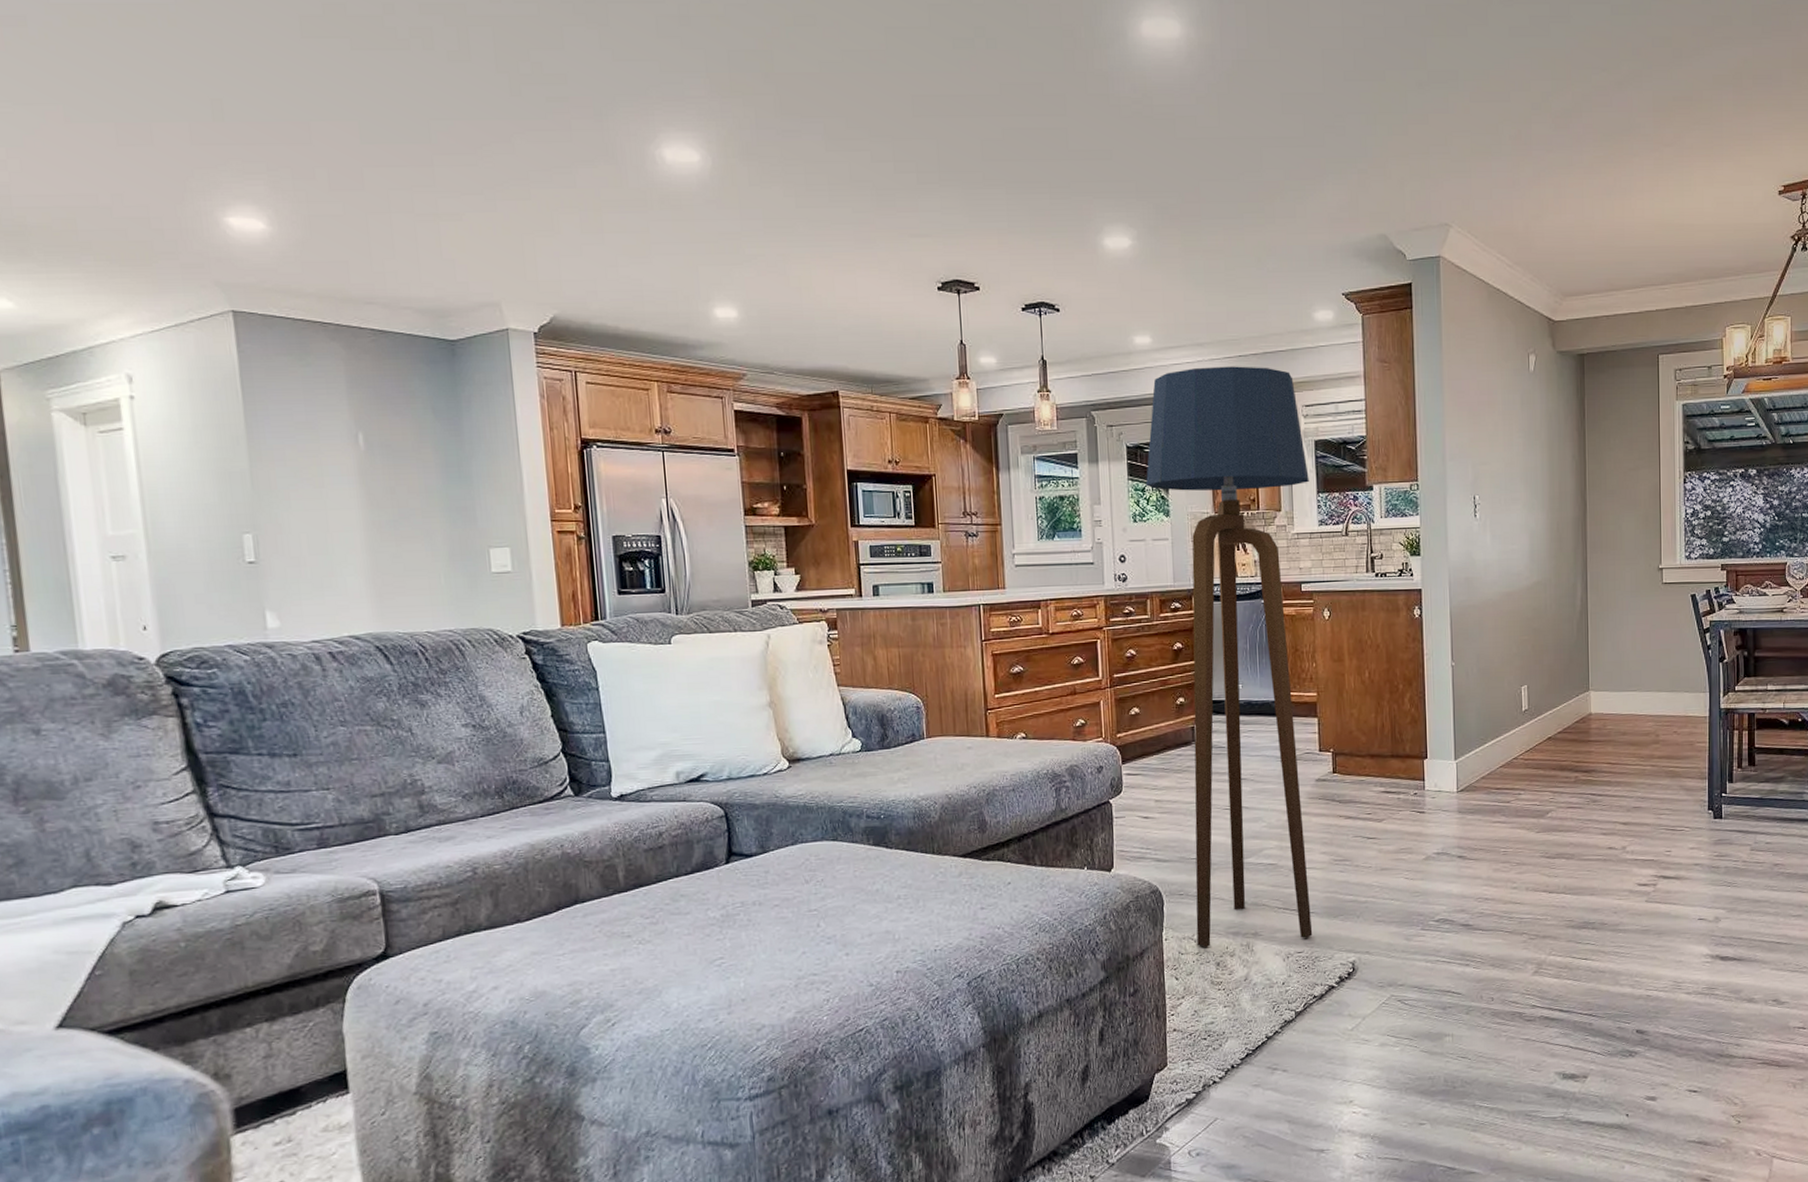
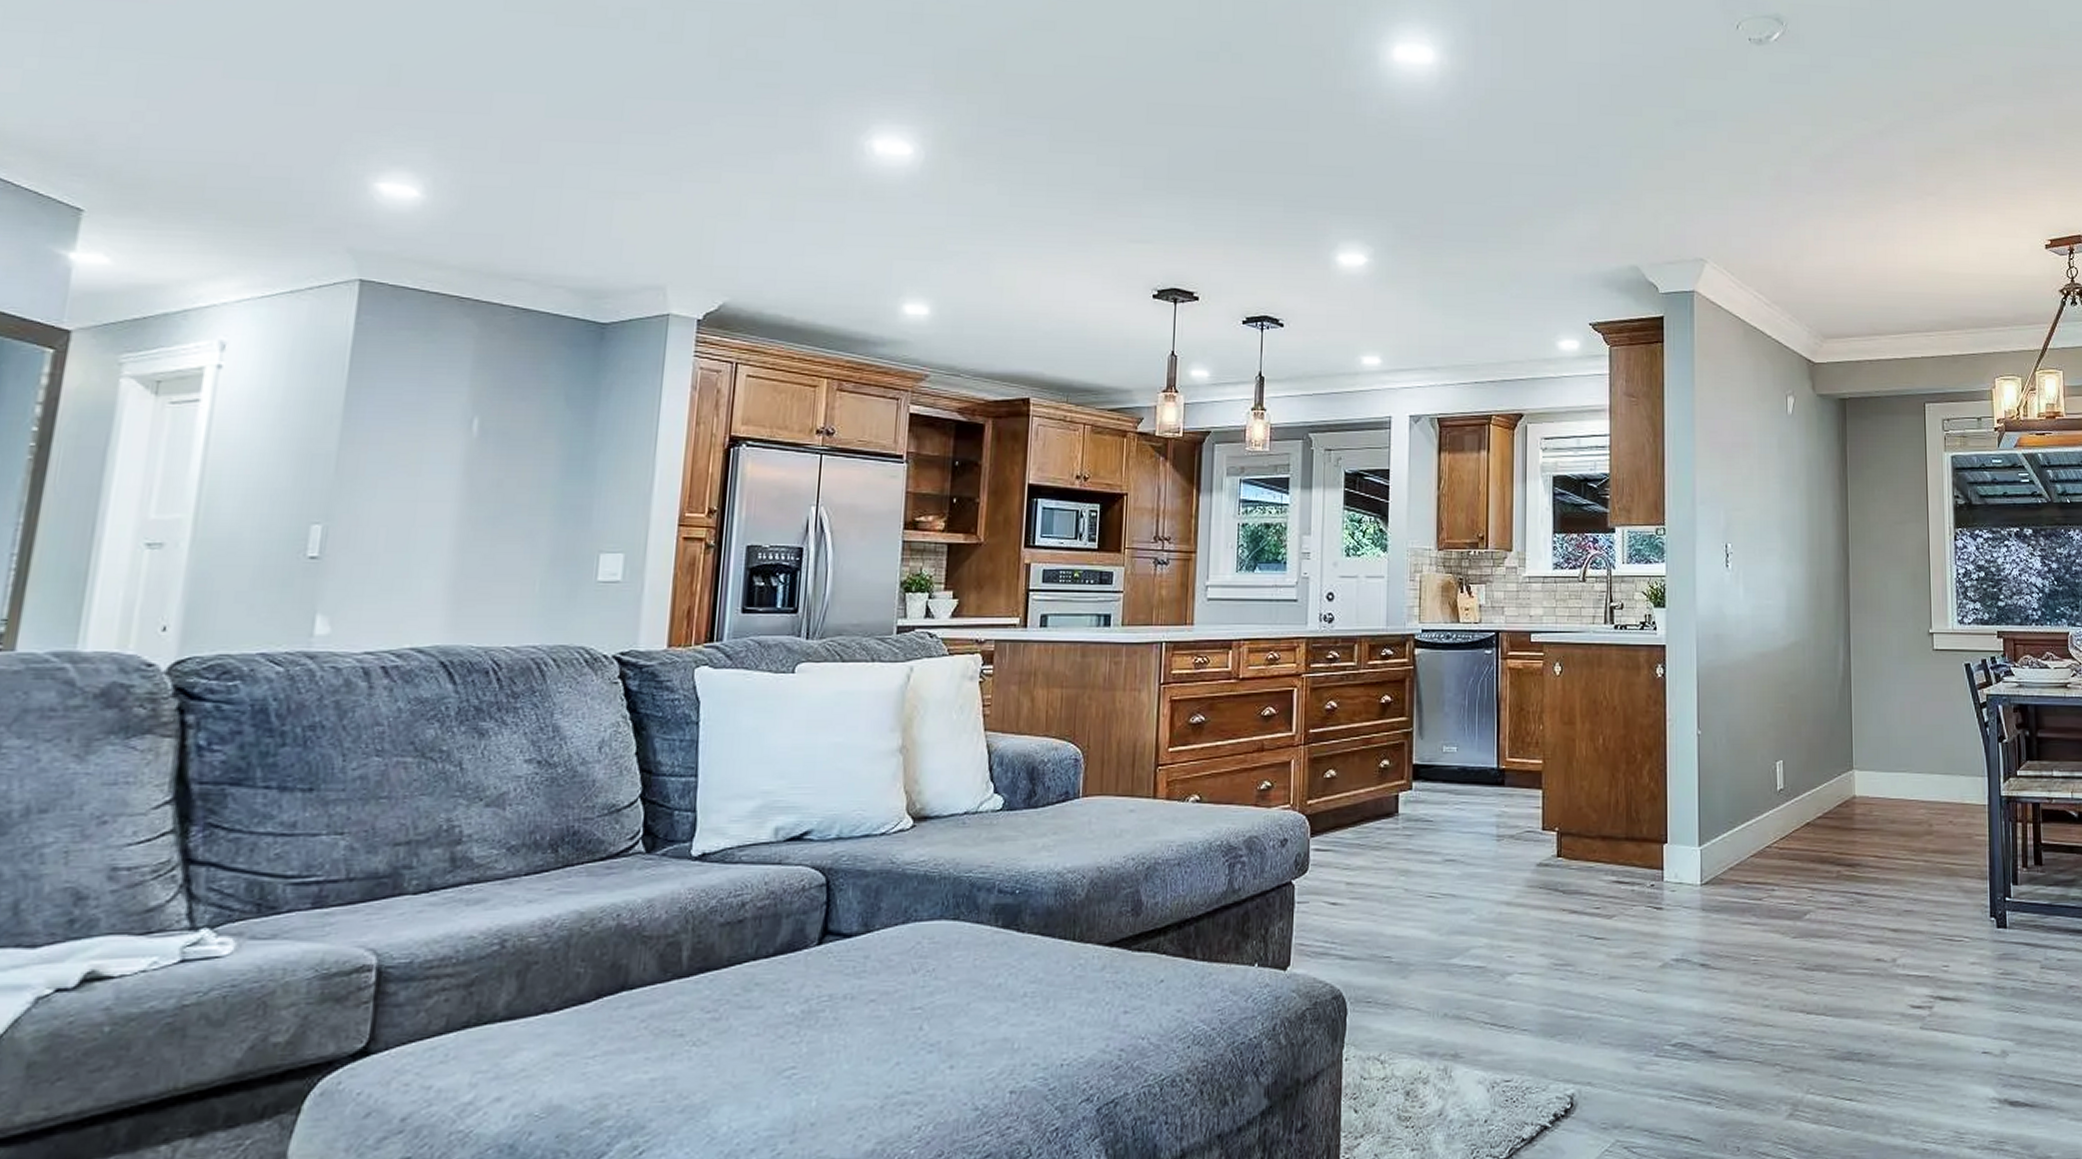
floor lamp: present [1146,366,1313,947] -> none [1364,392,1545,1071]

